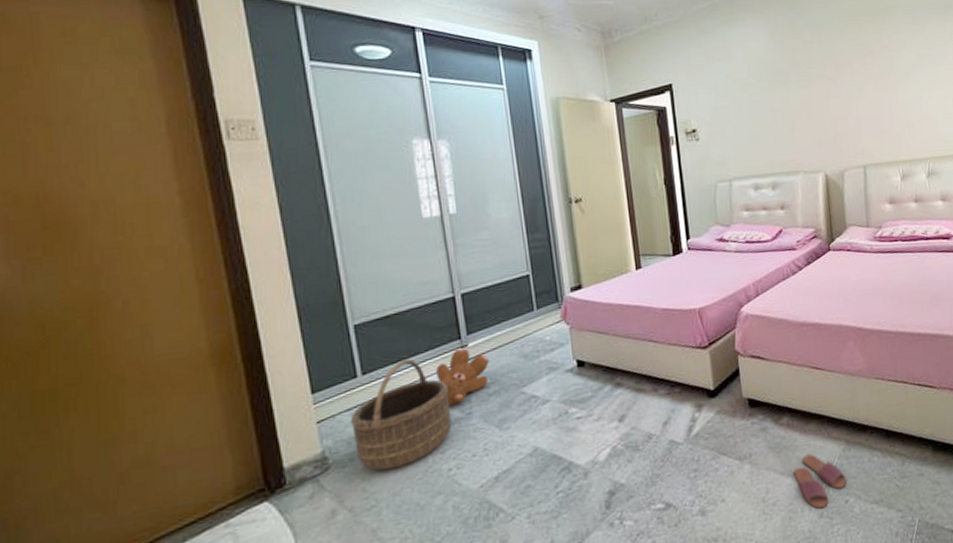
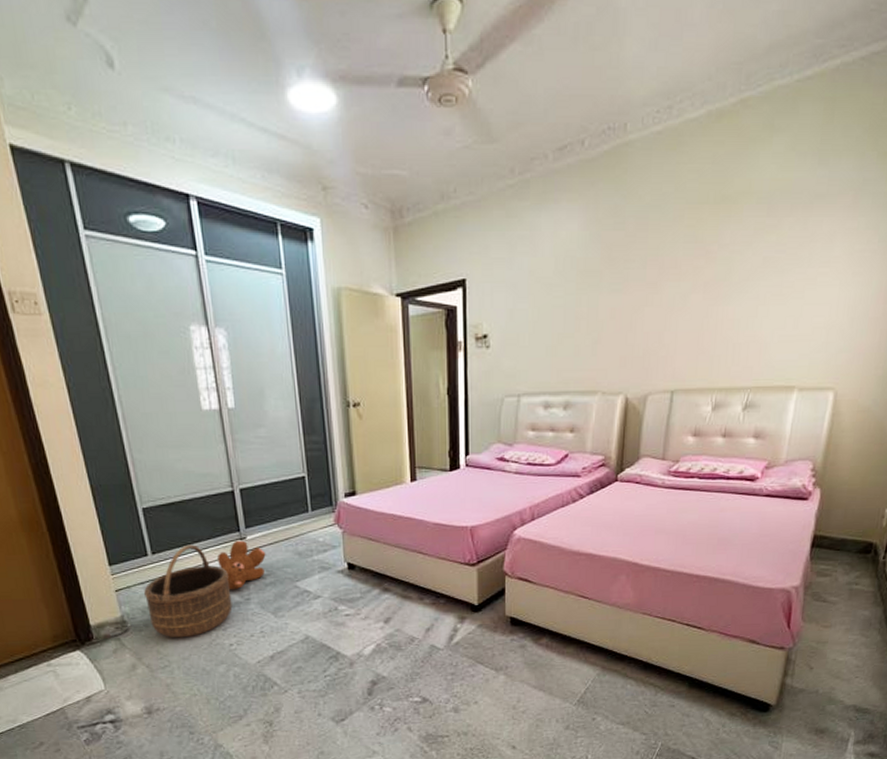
slippers: present [793,454,847,509] -> none [546,674,596,722]

